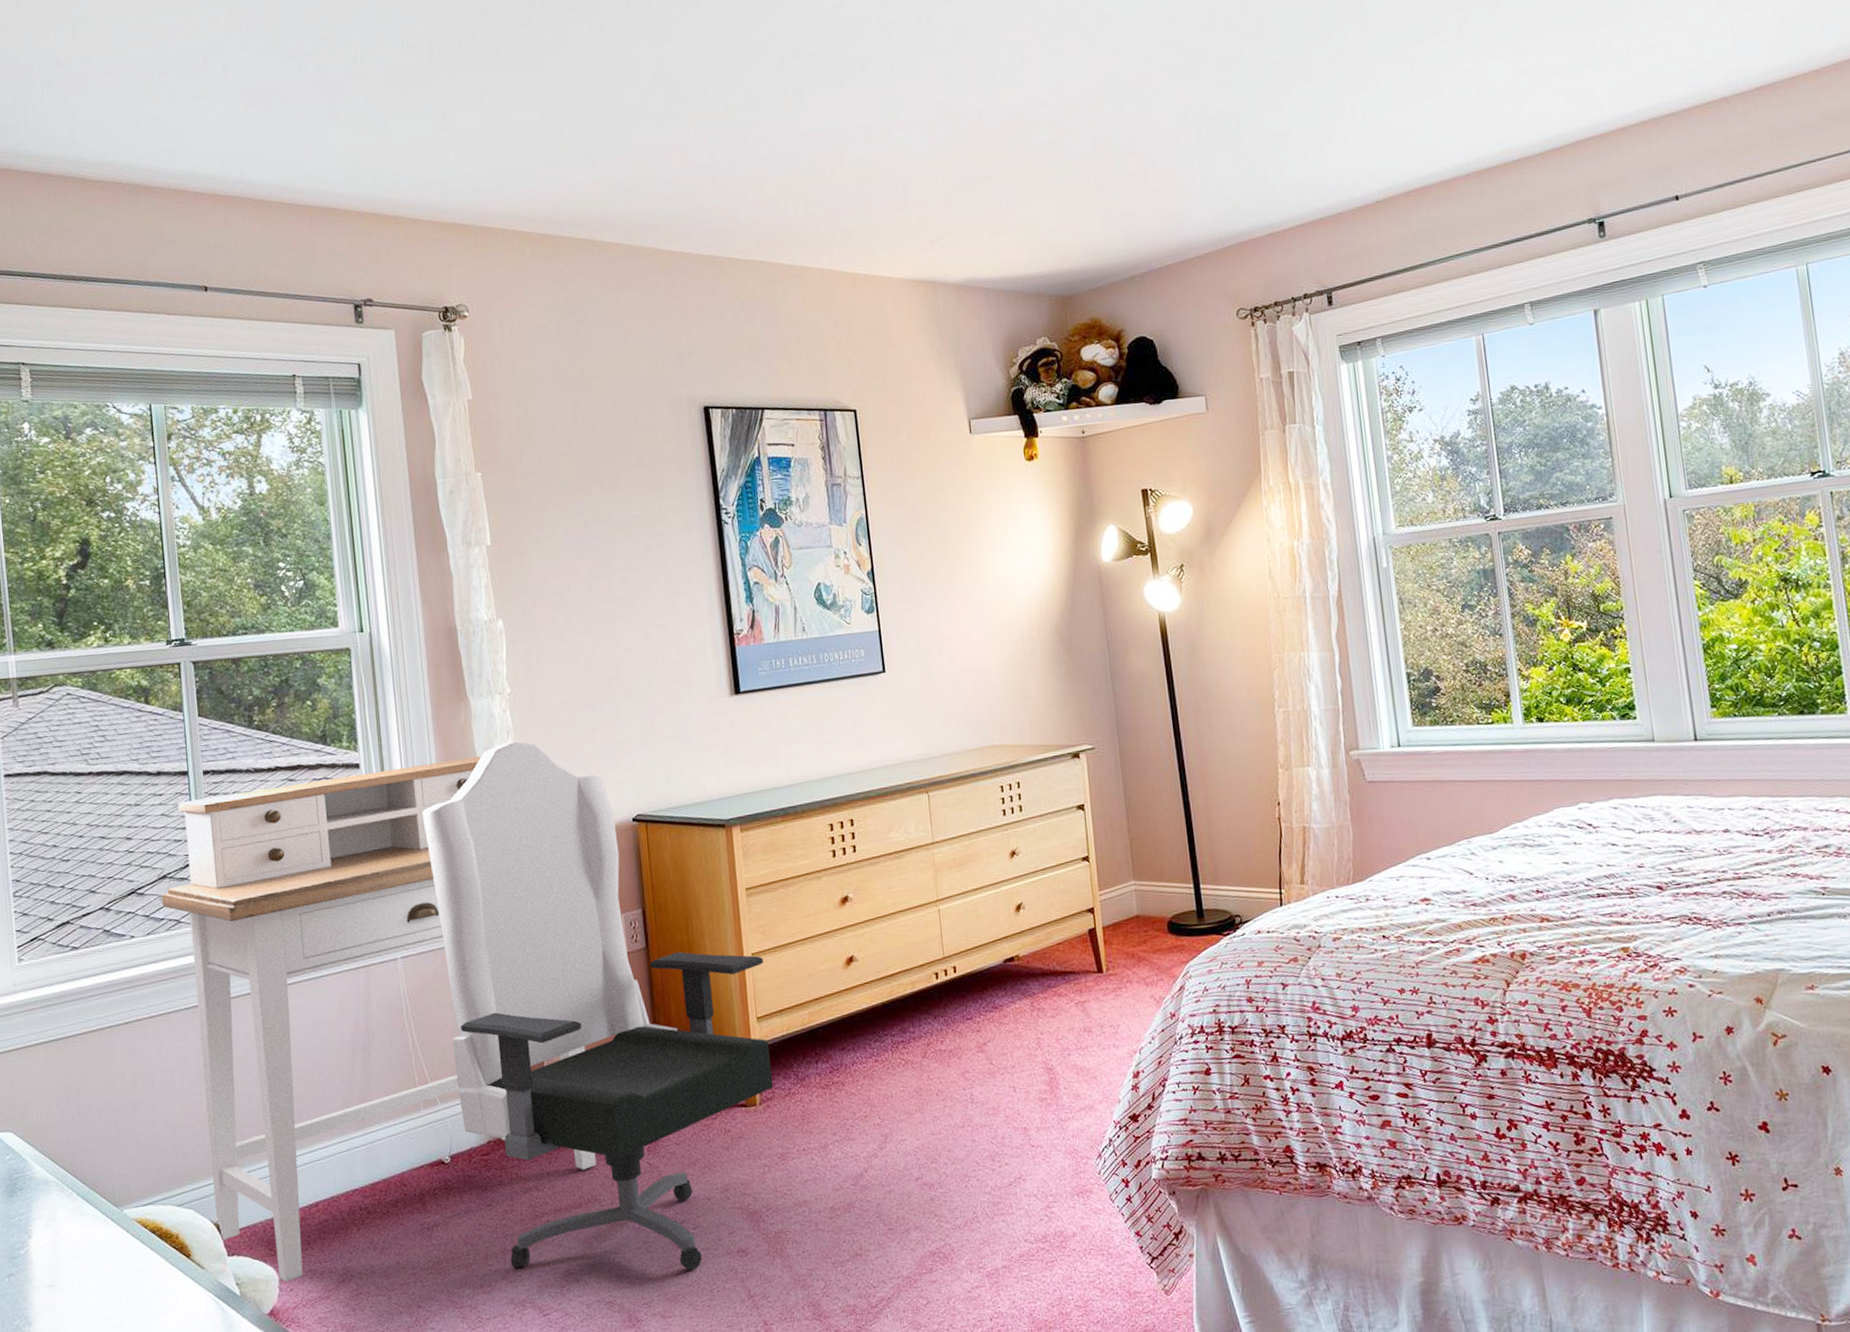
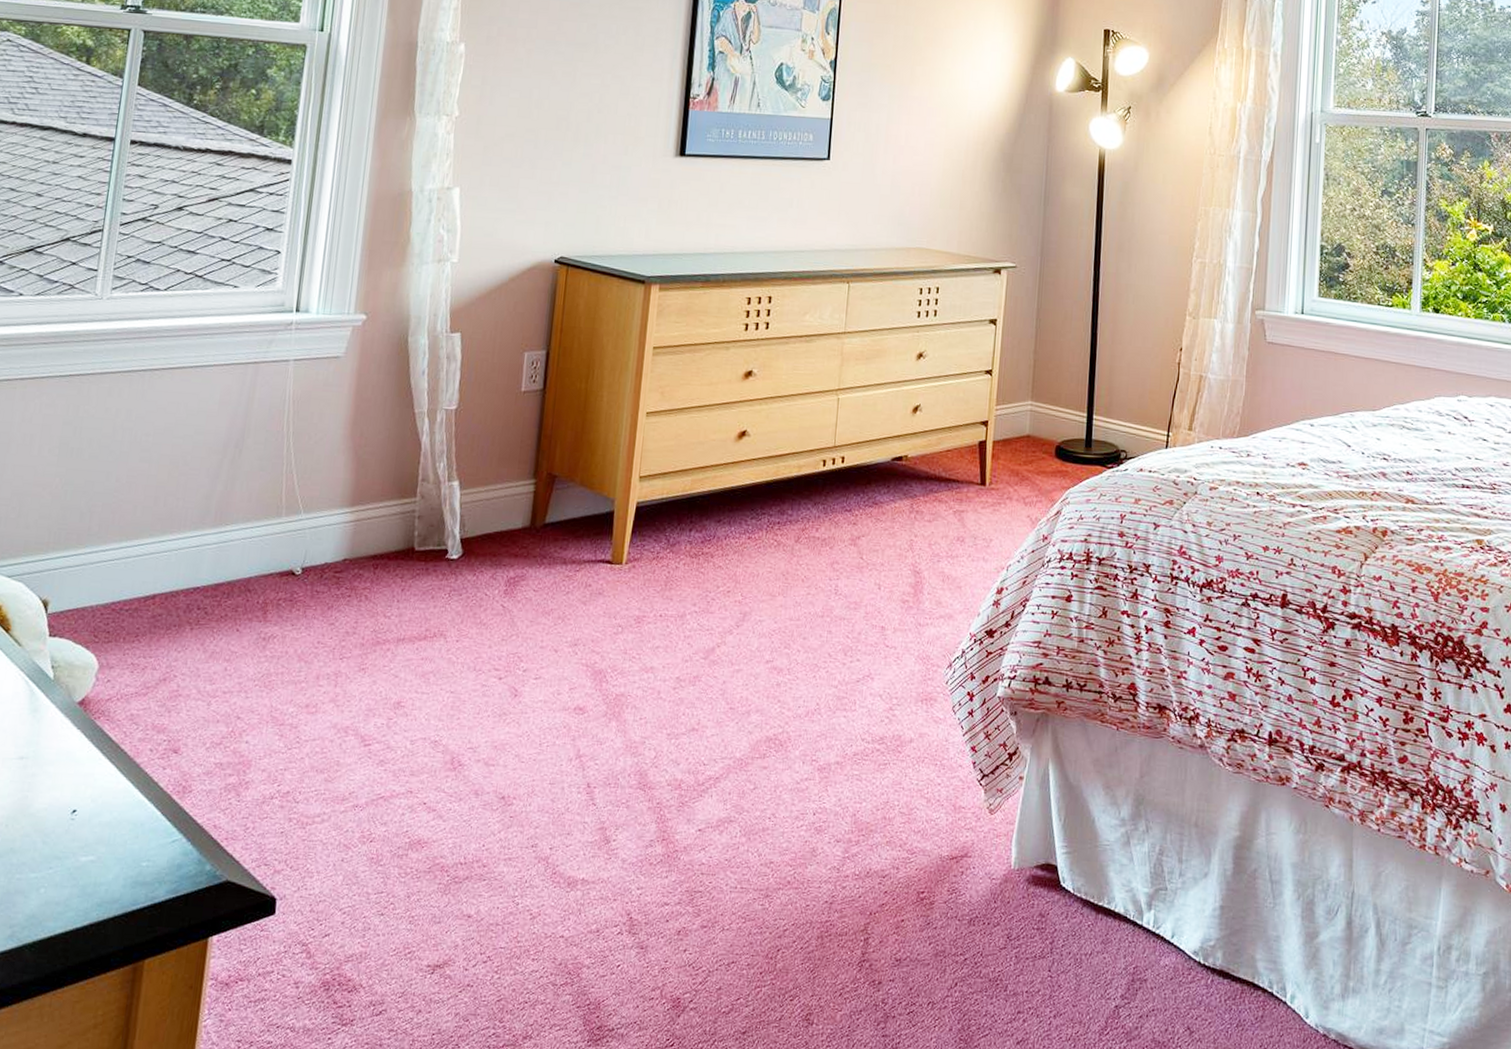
desk: present [161,755,597,1282] -> none [45,167,462,672]
office chair: present [422,741,774,1270] -> none [322,163,657,721]

